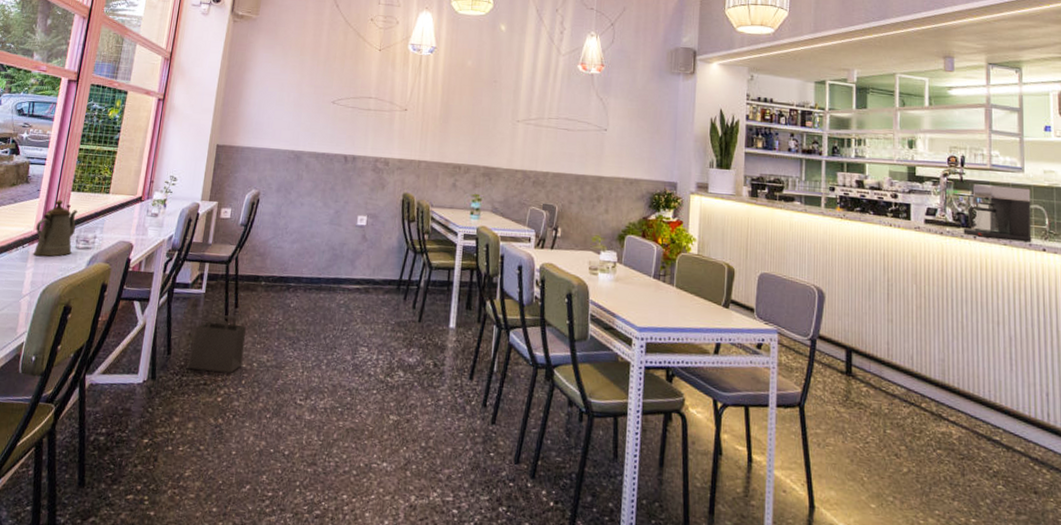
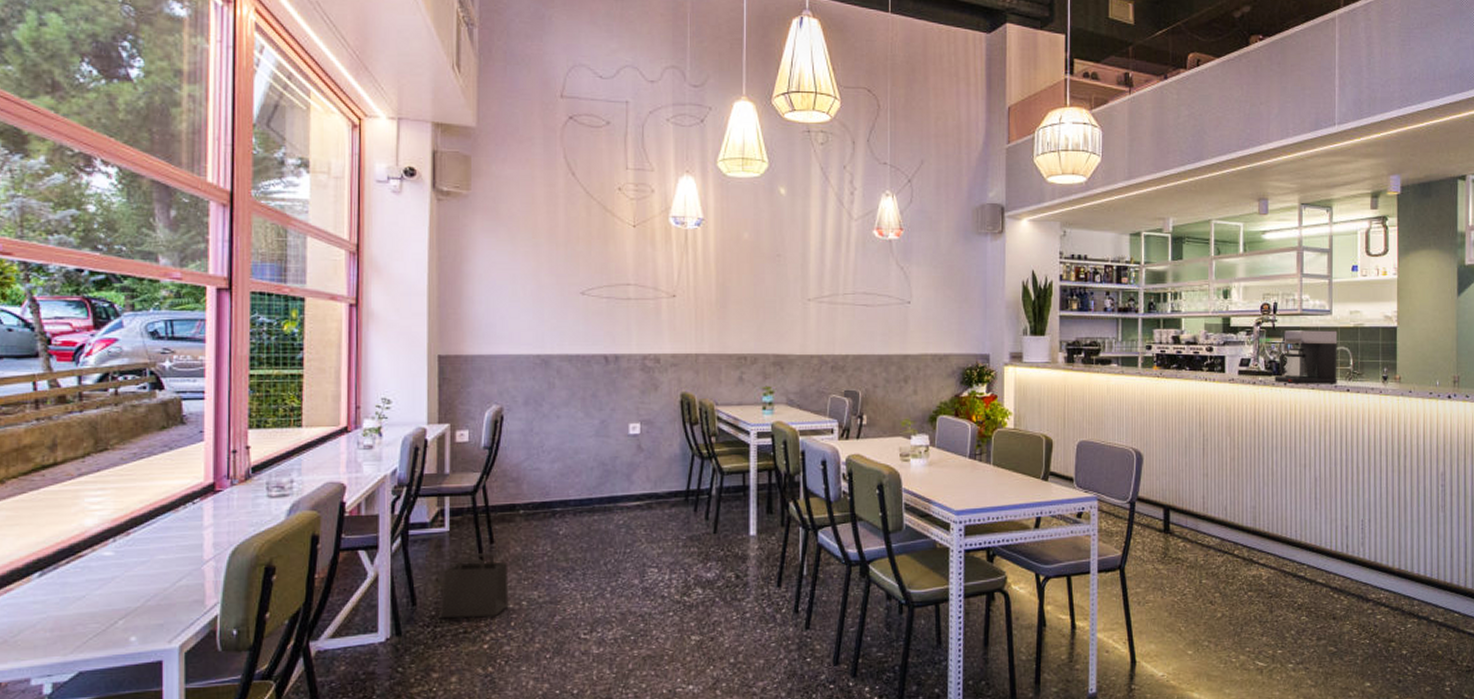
coffee pot: present [33,200,78,257] -> none [207,441,263,511]

